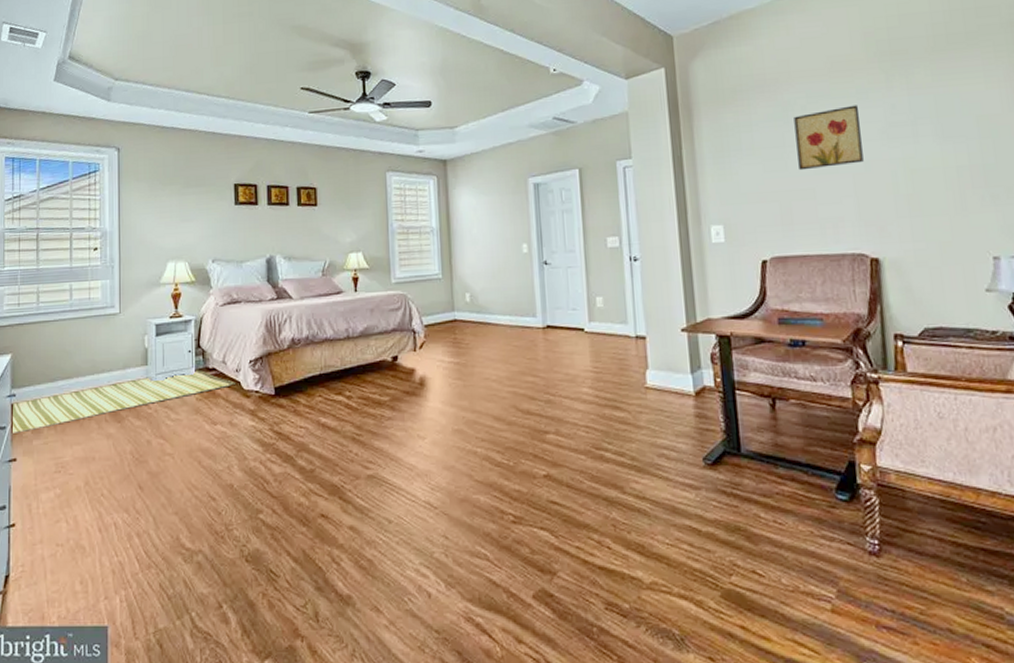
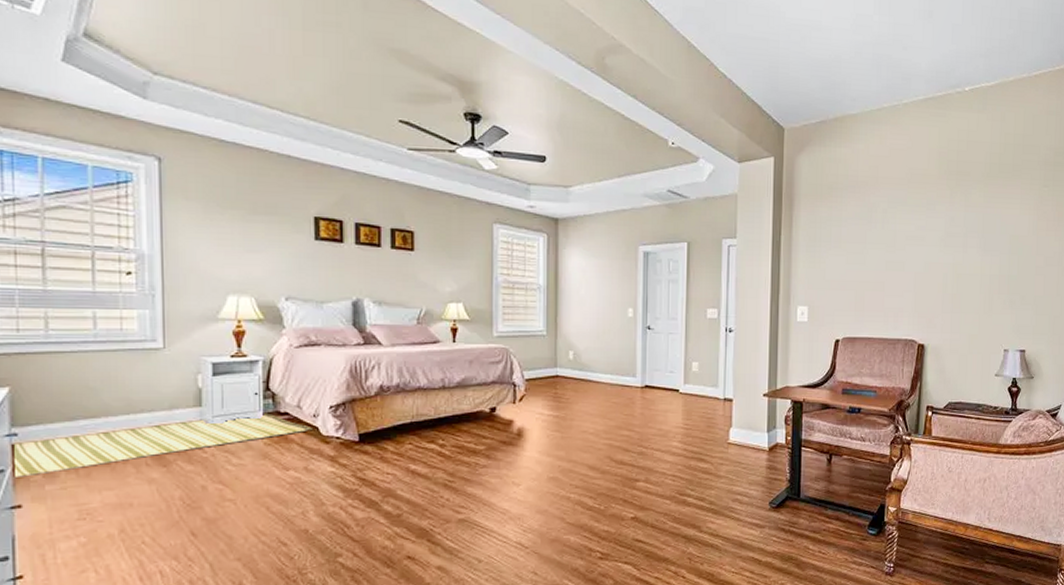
wall art: present [794,105,864,171] -> none [874,214,927,266]

